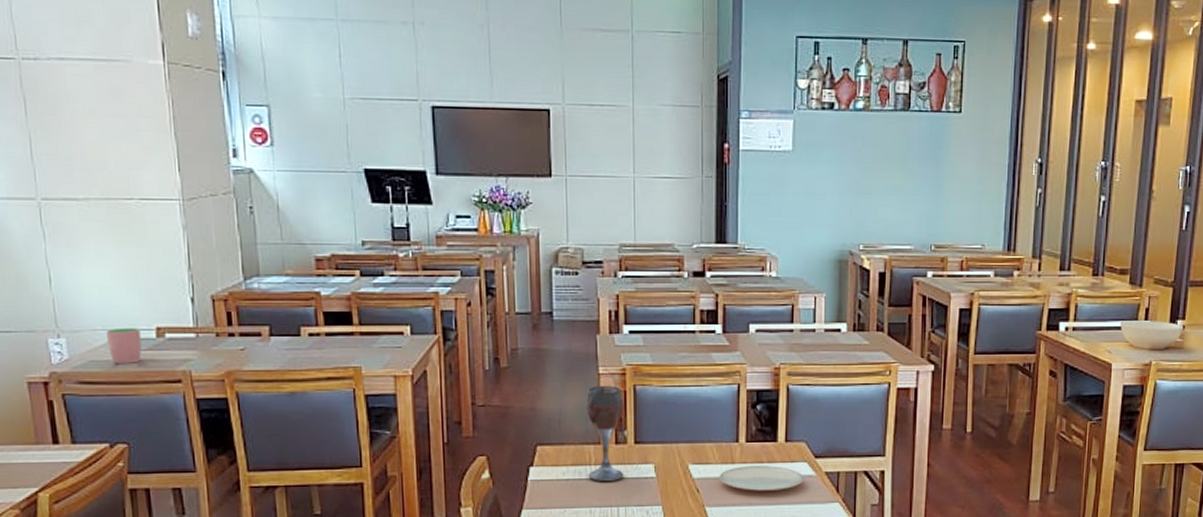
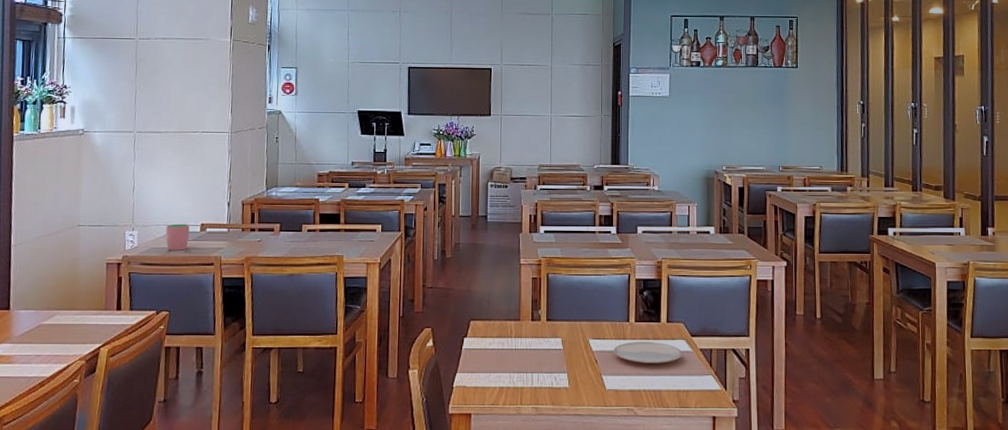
cup: present [585,385,624,481] -> none [509,273,539,351]
bowl: present [1120,321,1184,349] -> none [940,228,994,252]

